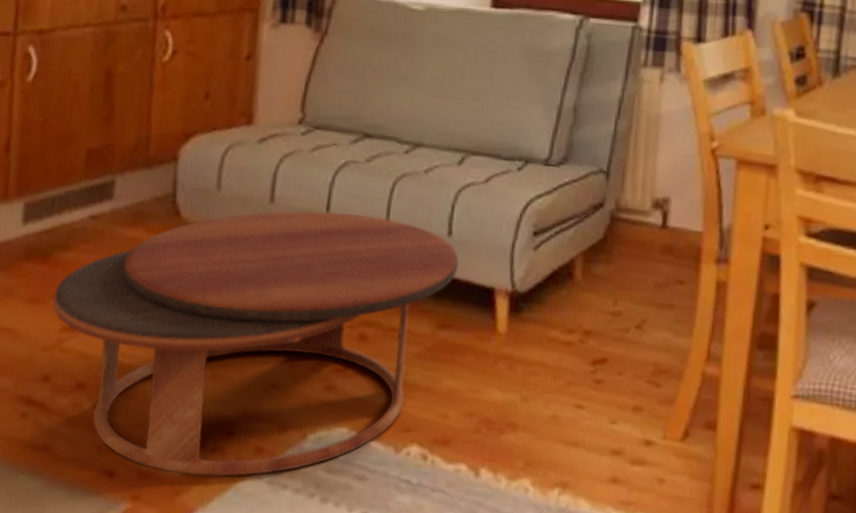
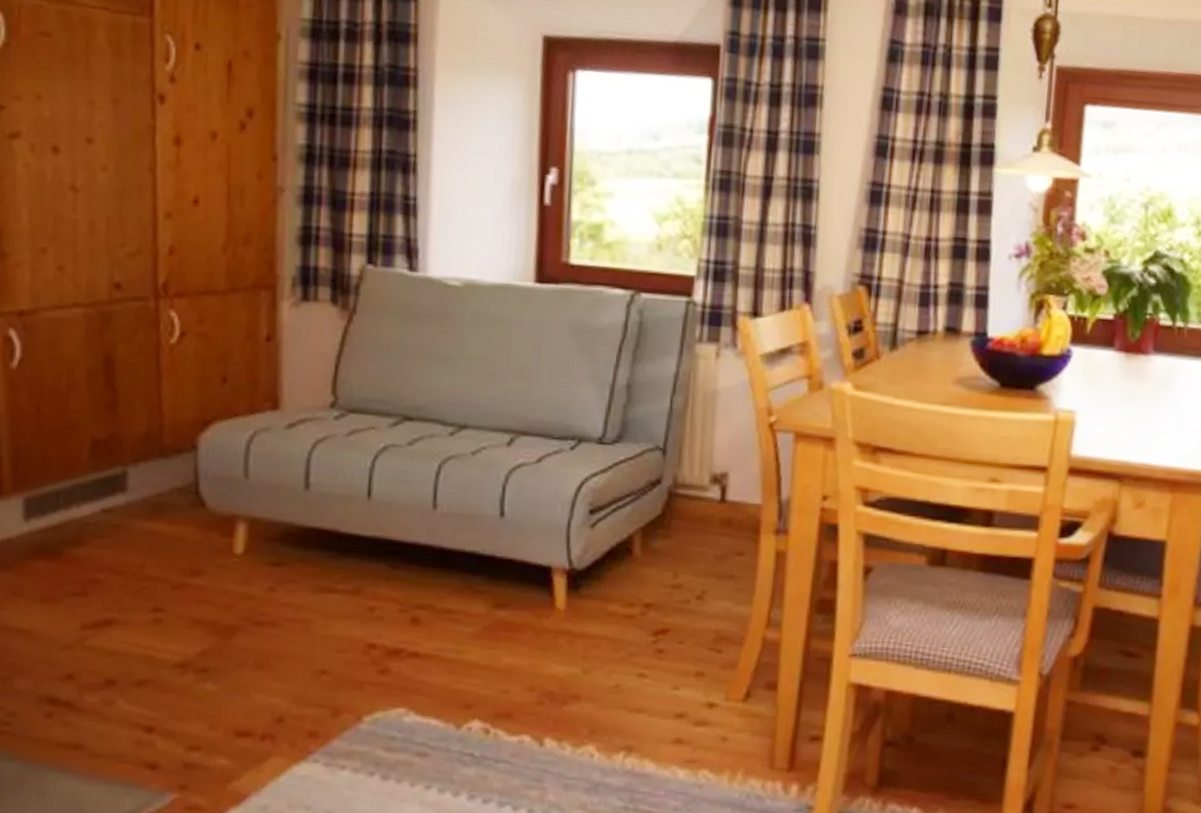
coffee table: present [53,210,459,477] -> none [69,497,513,763]

